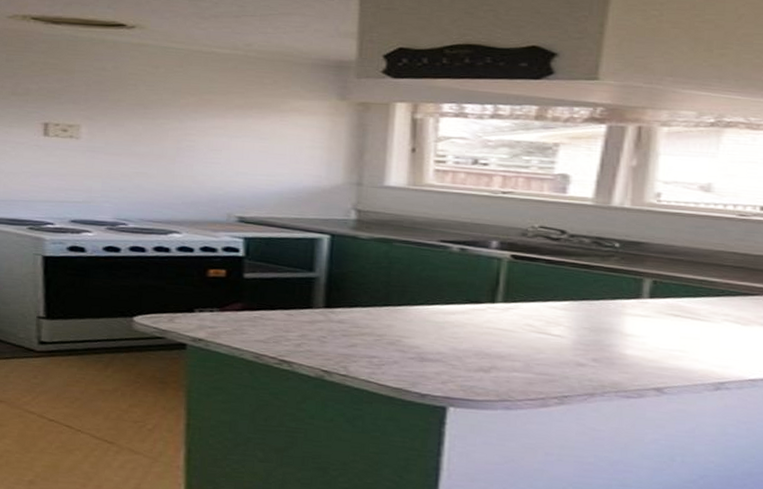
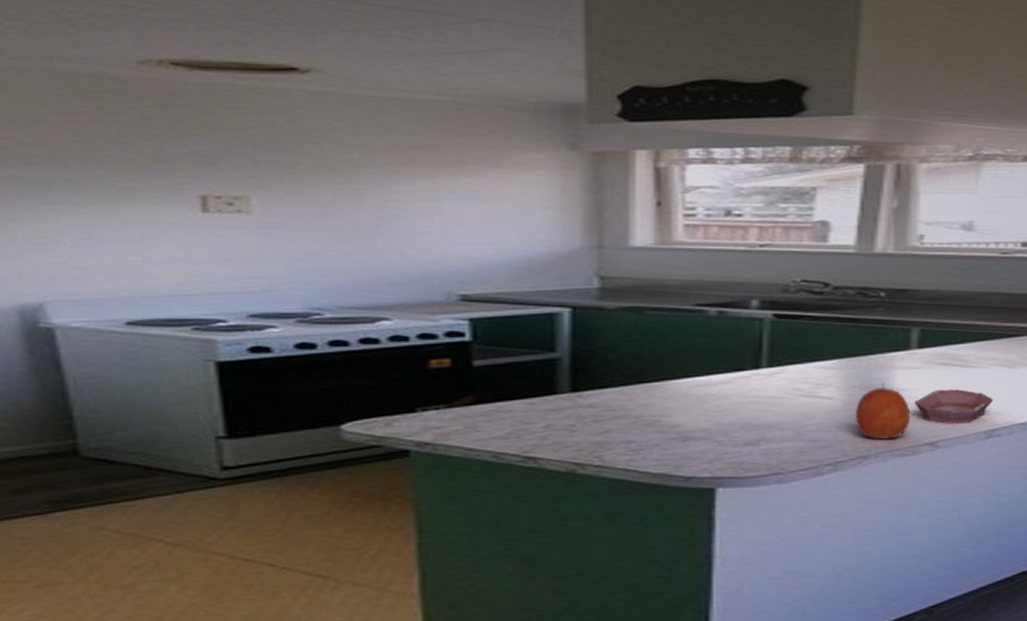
apple: none [583,327,639,381] -> present [855,383,911,440]
bowl: none [643,338,723,374] -> present [914,389,993,424]

